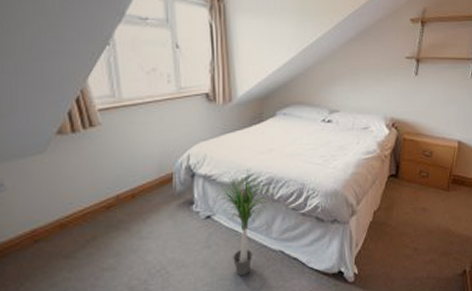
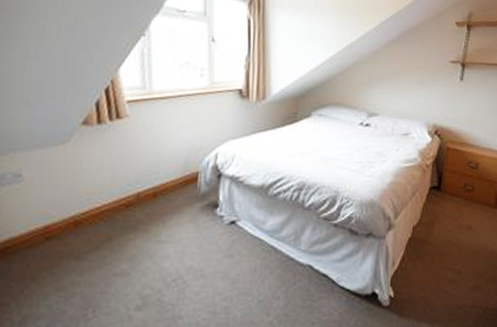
potted plant: present [209,169,276,277] -> none [233,172,306,292]

